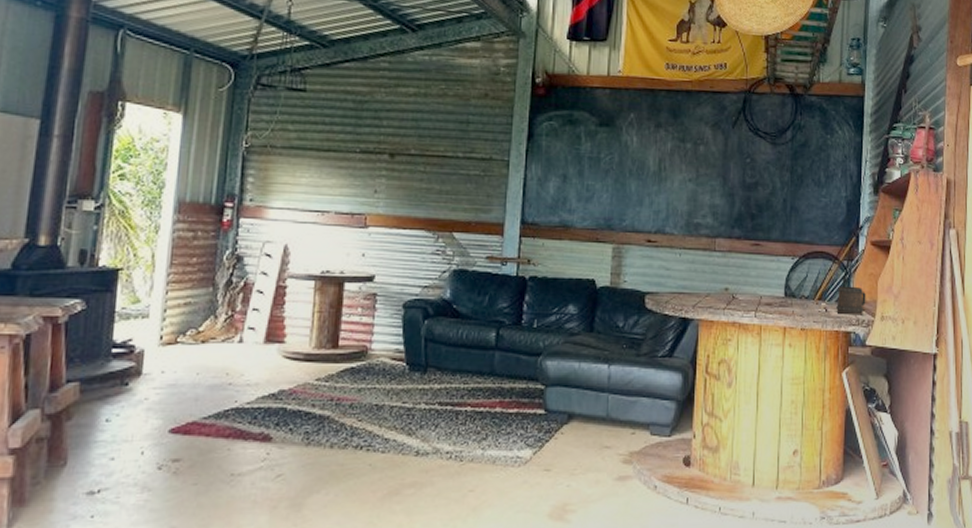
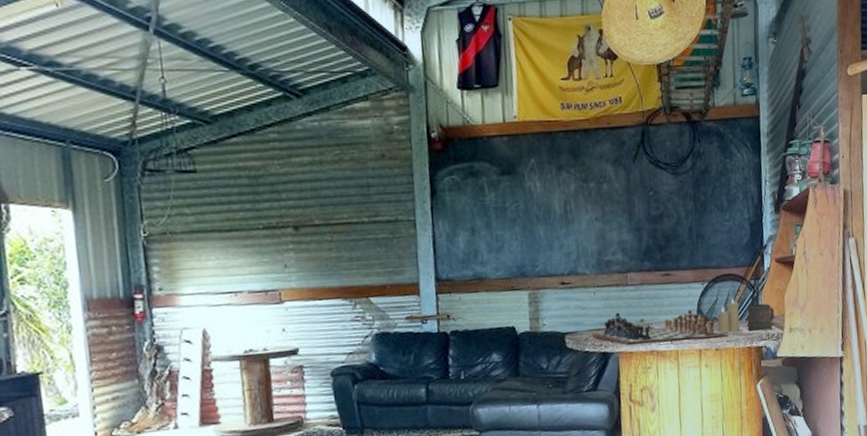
chess set: none [673,277,816,318] -> present [592,309,729,346]
candle: none [805,276,830,314] -> present [716,298,740,334]

